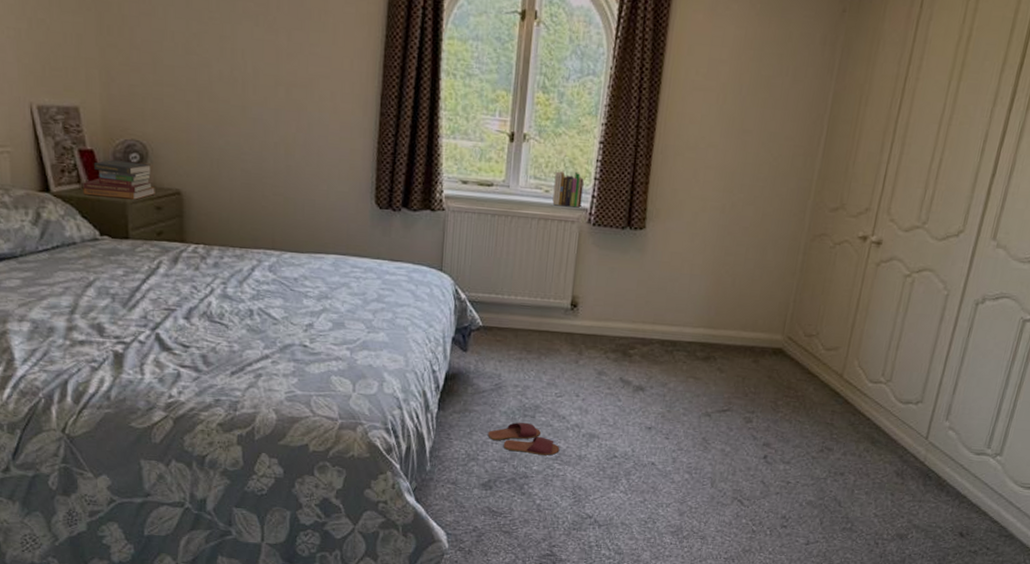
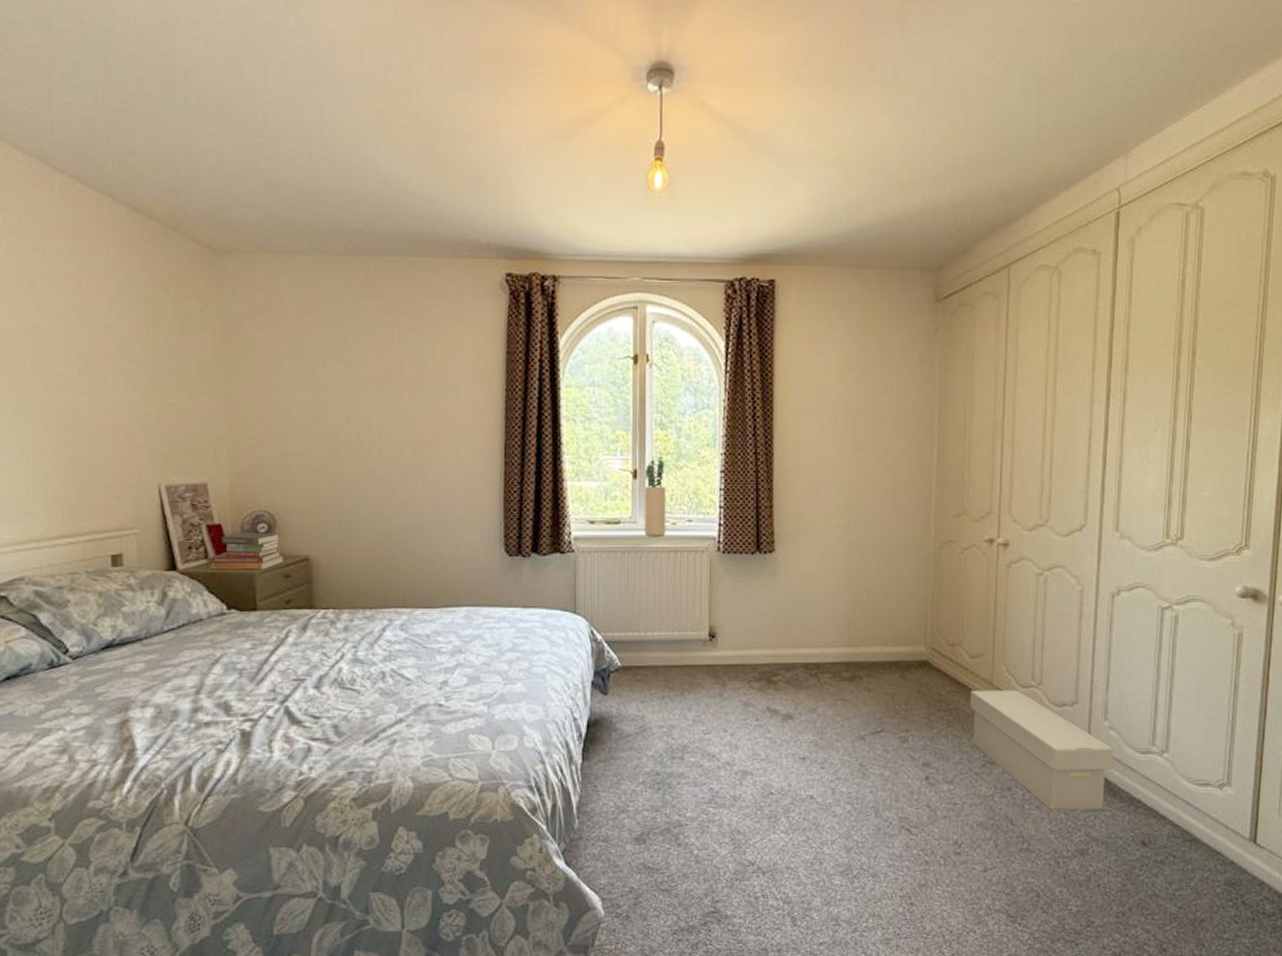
slippers: present [488,422,560,456] -> none [636,765,713,799]
vase: none [517,117,543,203] -> present [645,453,666,536]
books: present [552,171,584,208] -> none [680,502,709,537]
storage box: none [814,380,950,501] -> present [969,690,1114,810]

